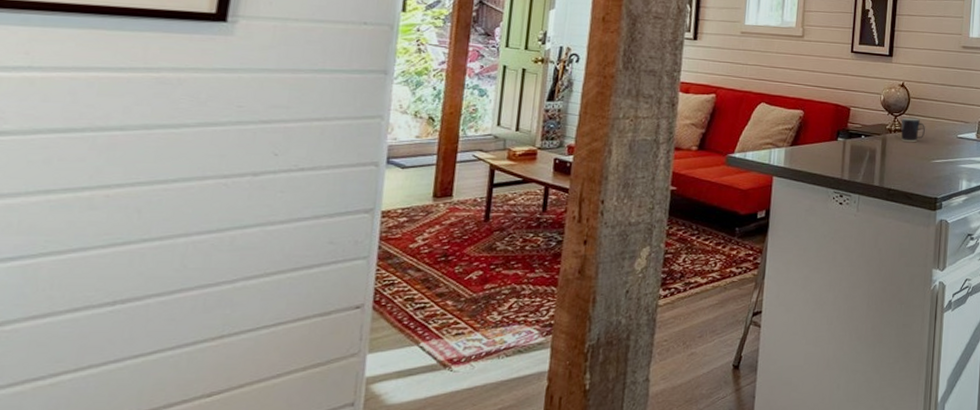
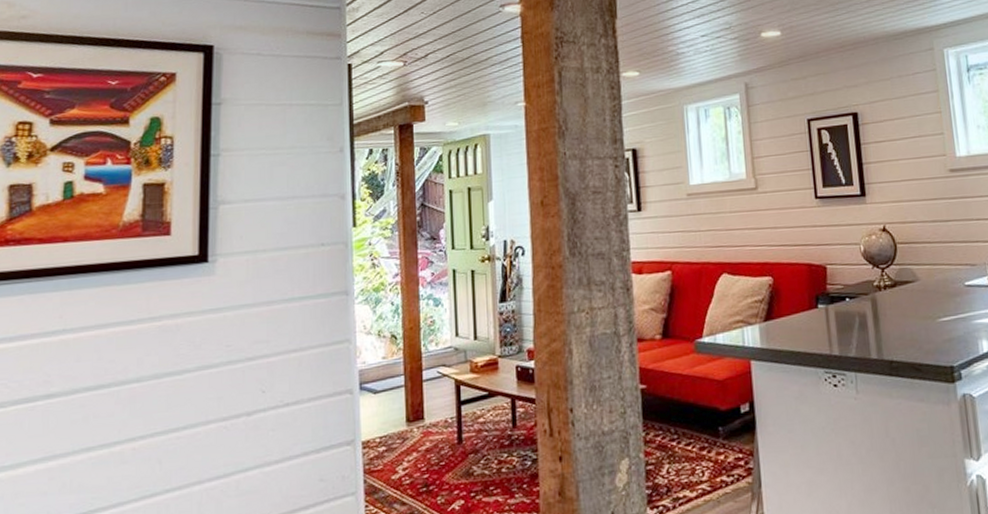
mug: present [900,117,925,143] -> none [889,267,923,300]

